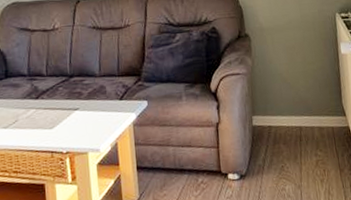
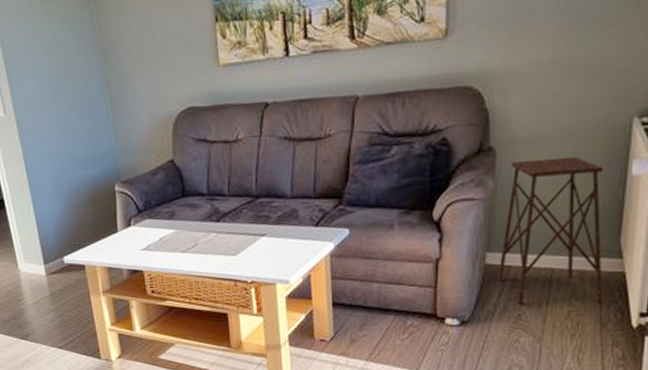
side table: none [261,40,338,158] -> present [497,156,604,305]

